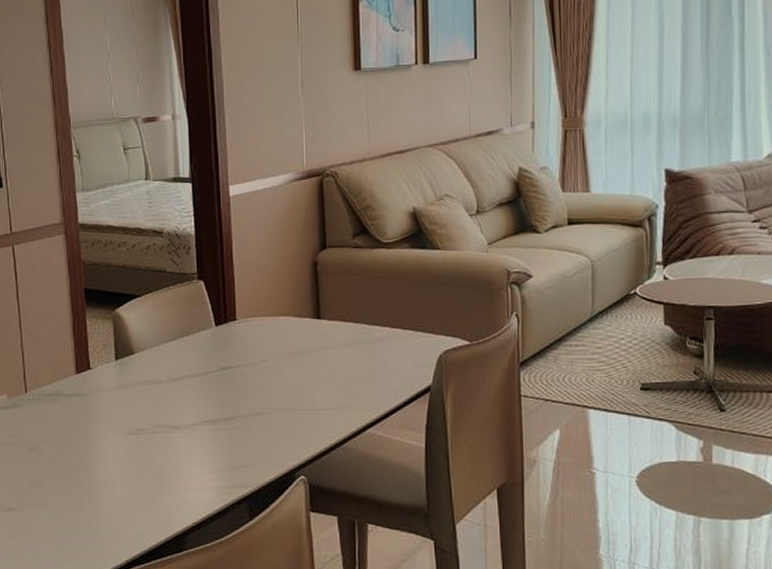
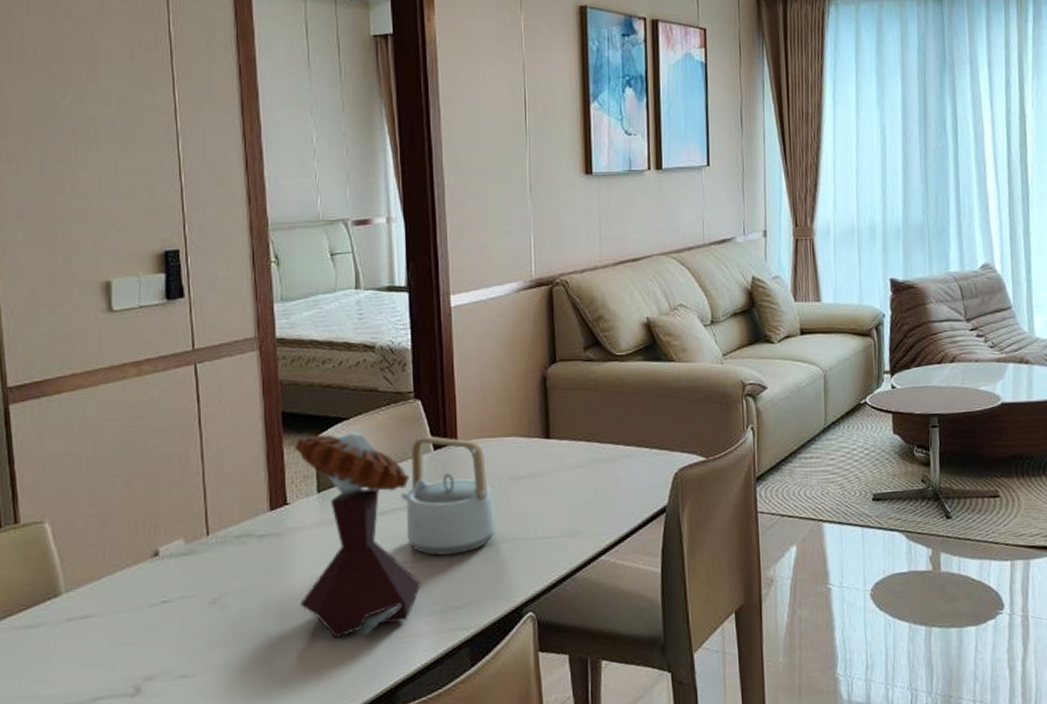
mushroom: none [95,307,206,487] -> present [294,431,422,639]
teapot: none [187,313,271,420] -> present [401,436,496,556]

